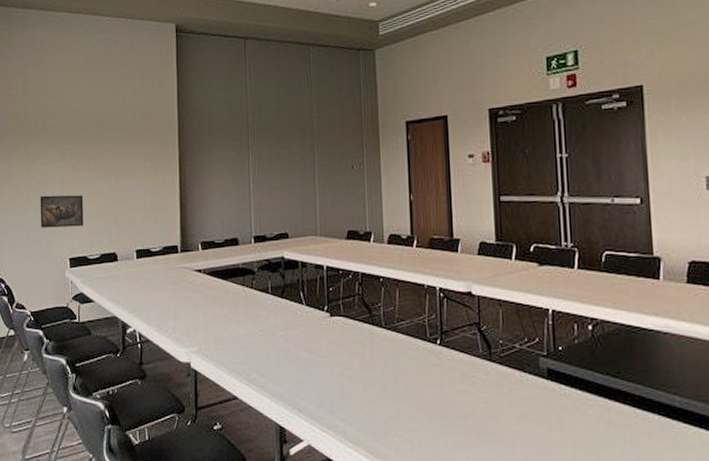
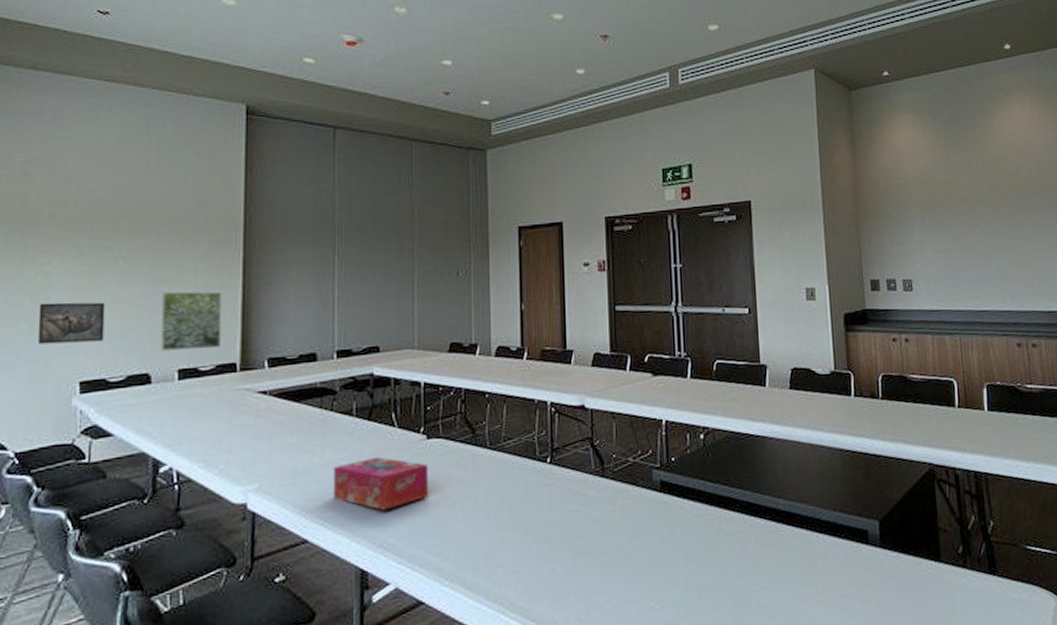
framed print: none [122,185,165,235] -> present [161,291,222,351]
tissue box: none [255,330,334,377] -> present [333,456,429,510]

